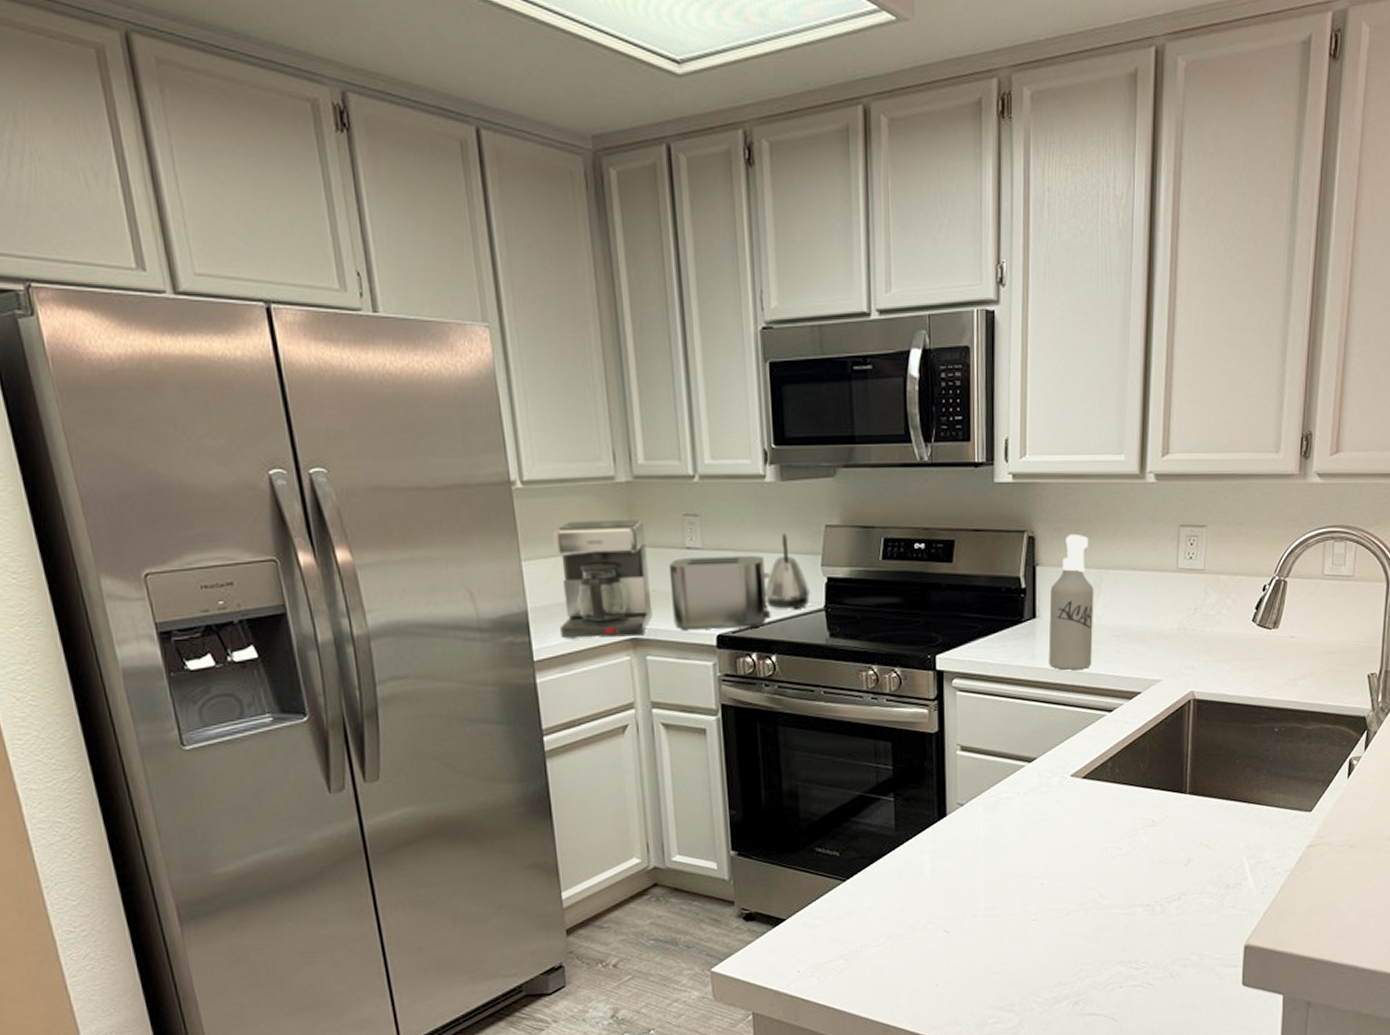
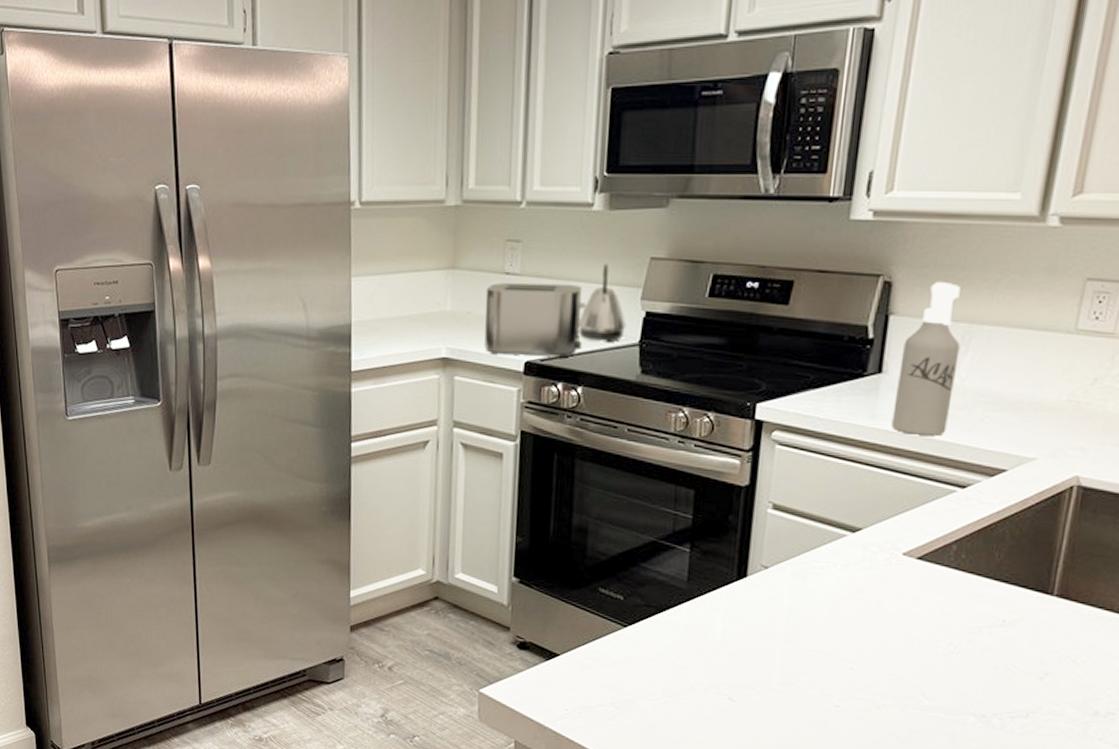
coffee maker: present [553,520,653,639] -> none [377,242,467,356]

